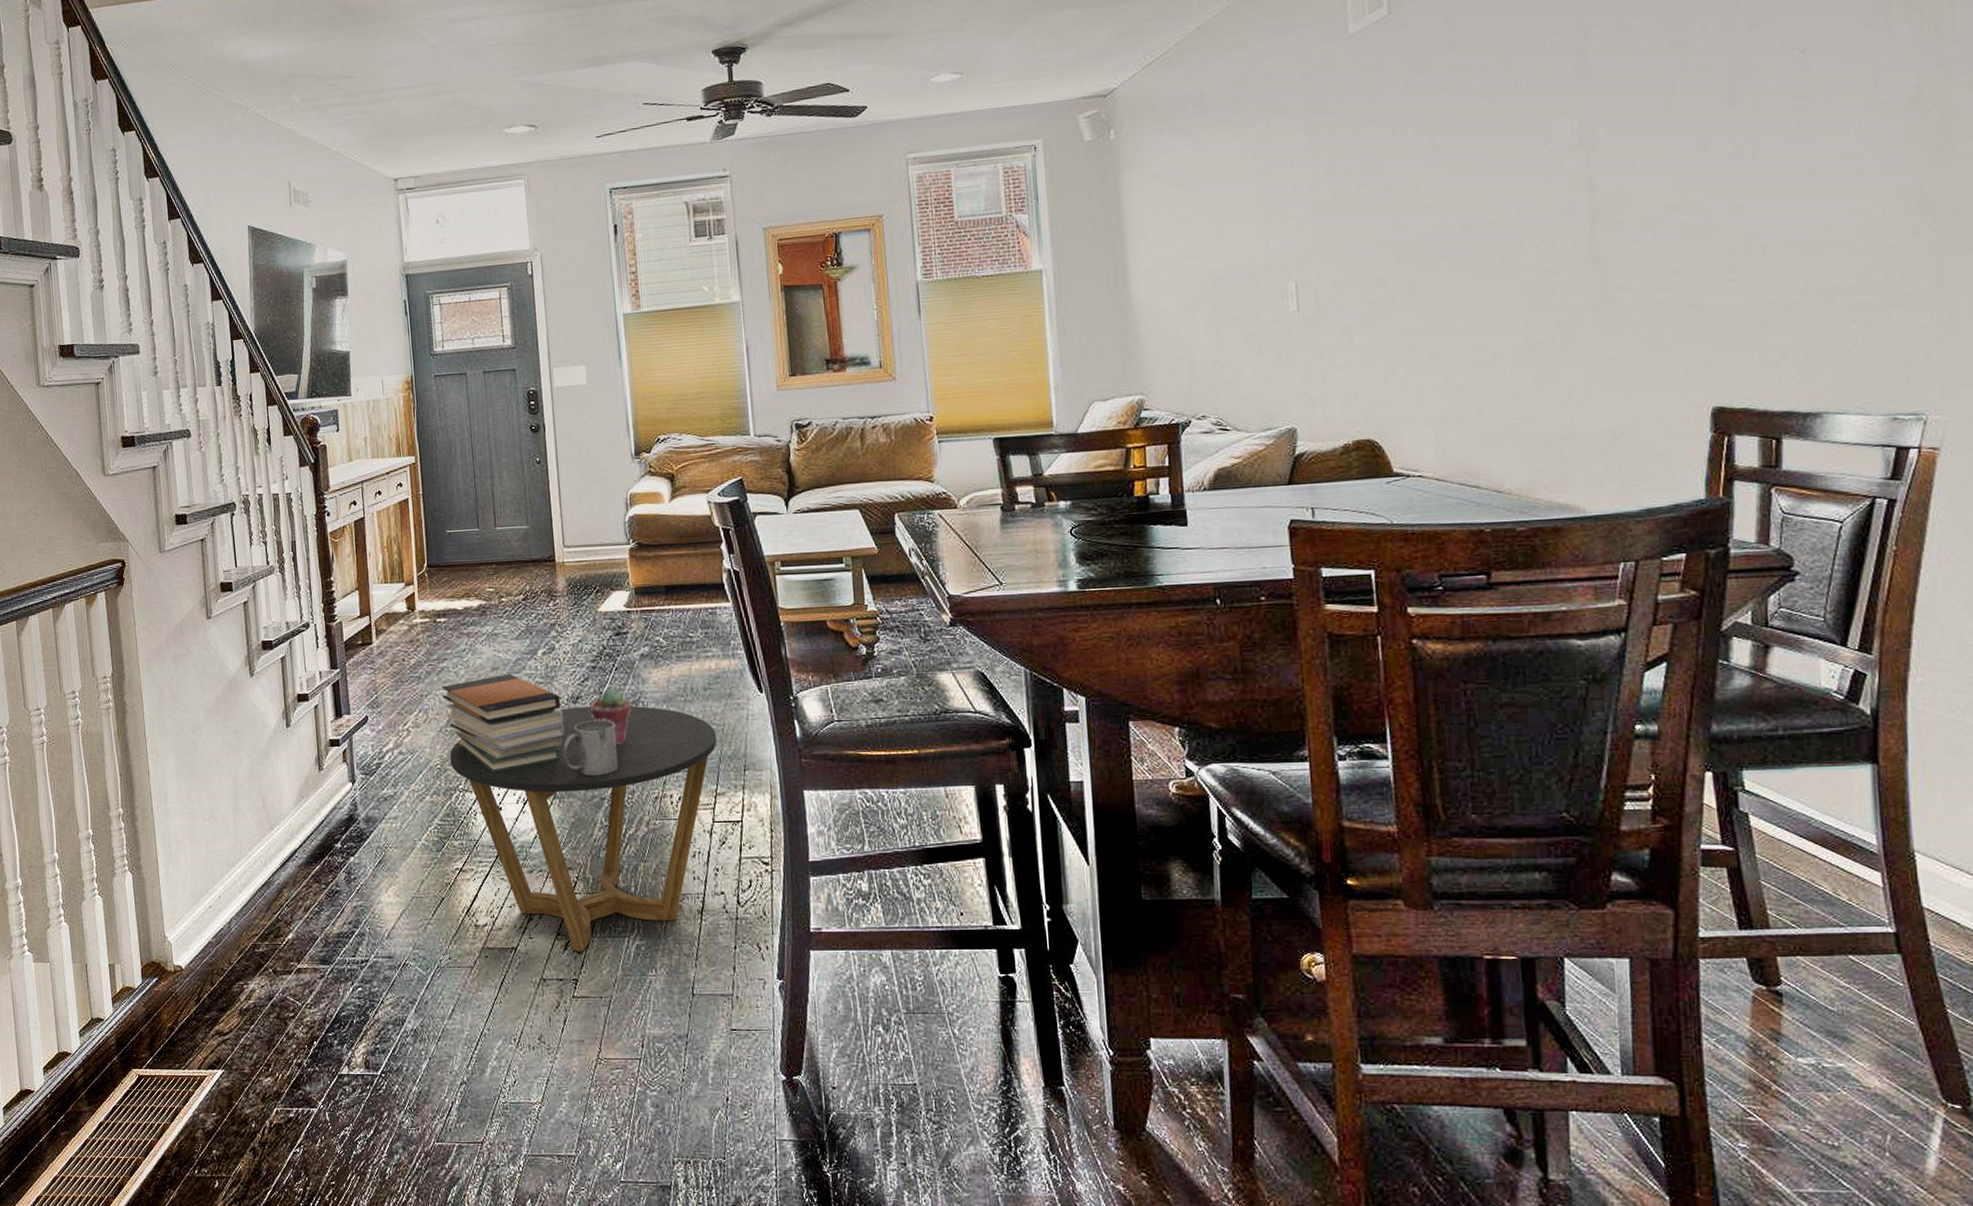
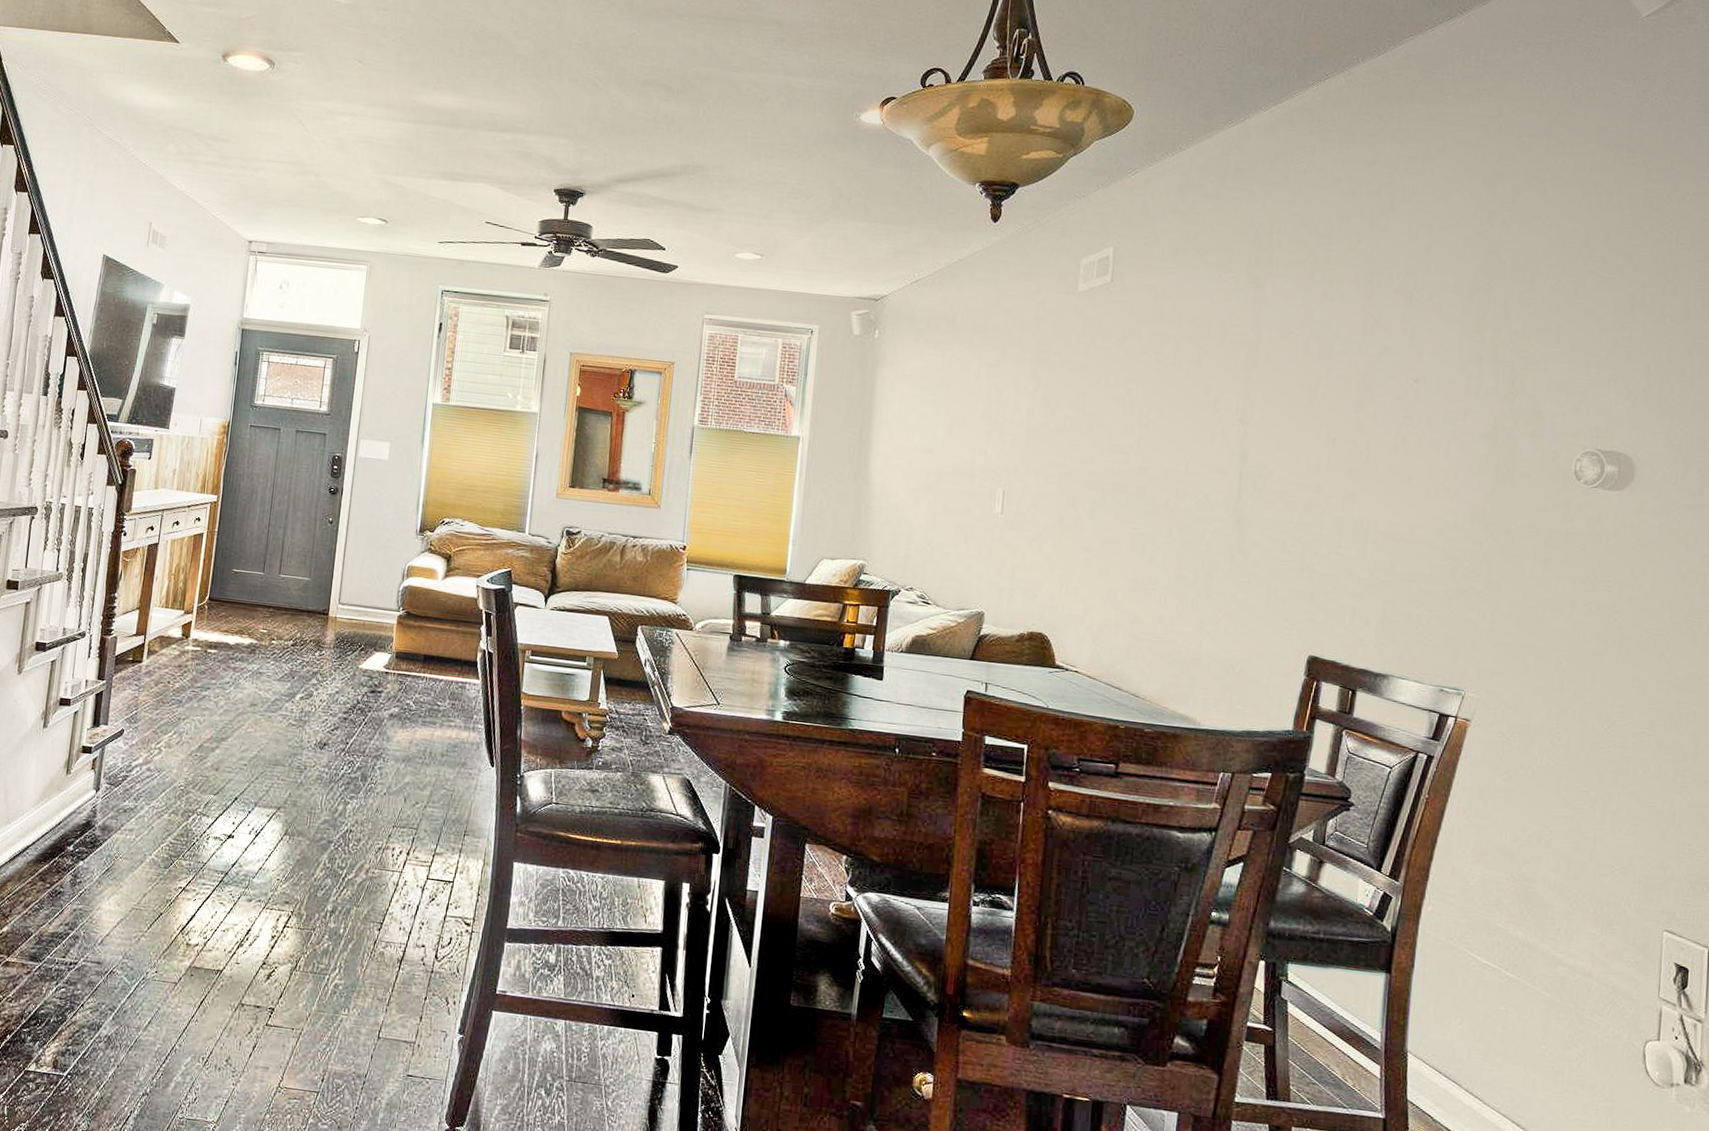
book stack: present [442,673,565,773] -> none [199,711,309,802]
side table: present [449,706,717,952] -> none [194,752,445,983]
mug: present [562,719,619,775] -> none [300,767,355,820]
potted succulent: present [590,688,632,745] -> none [333,740,373,794]

